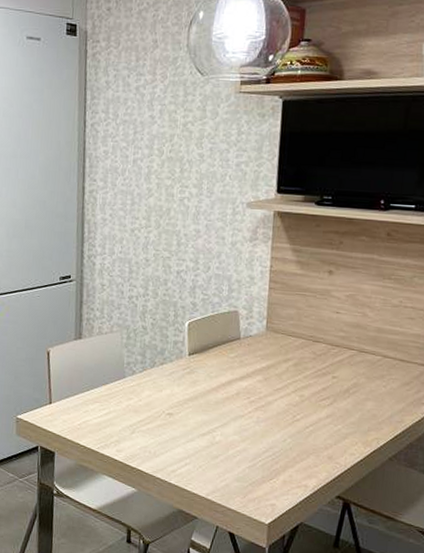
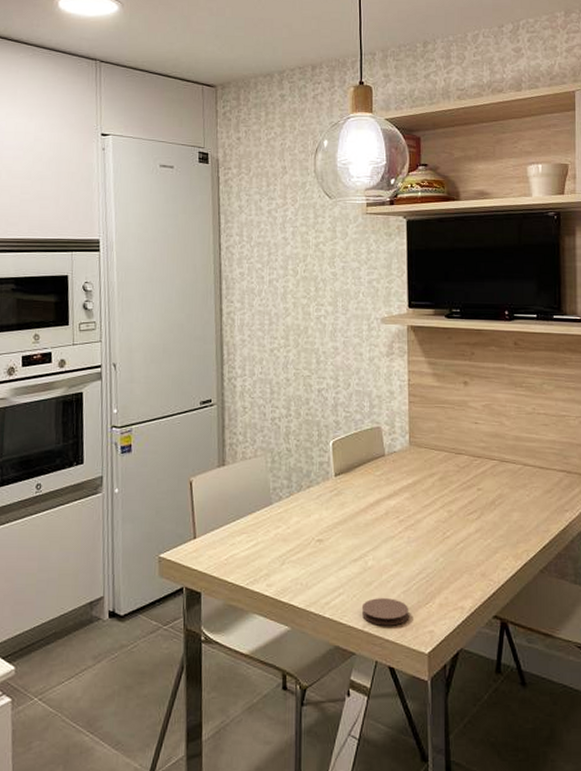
coaster: none [206,470,253,497] -> present [361,598,409,626]

